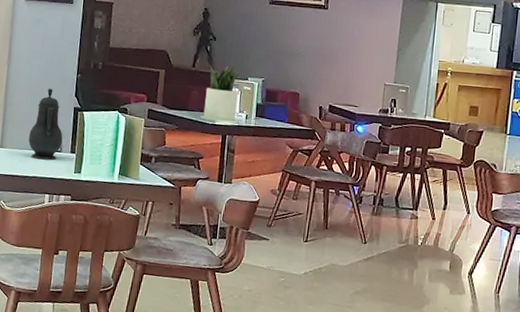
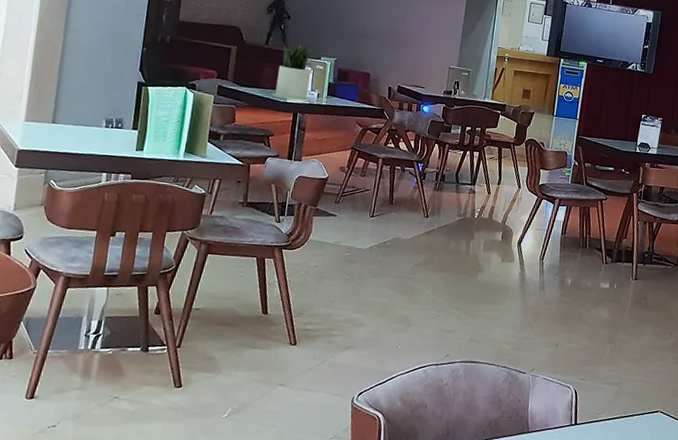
coffeepot: present [28,88,63,161] -> none [85,61,125,138]

